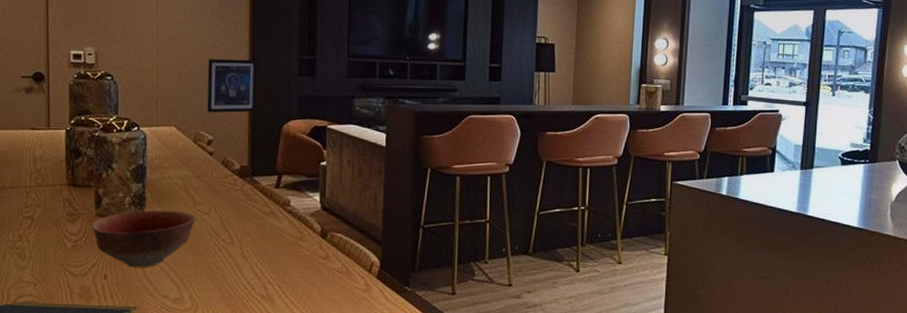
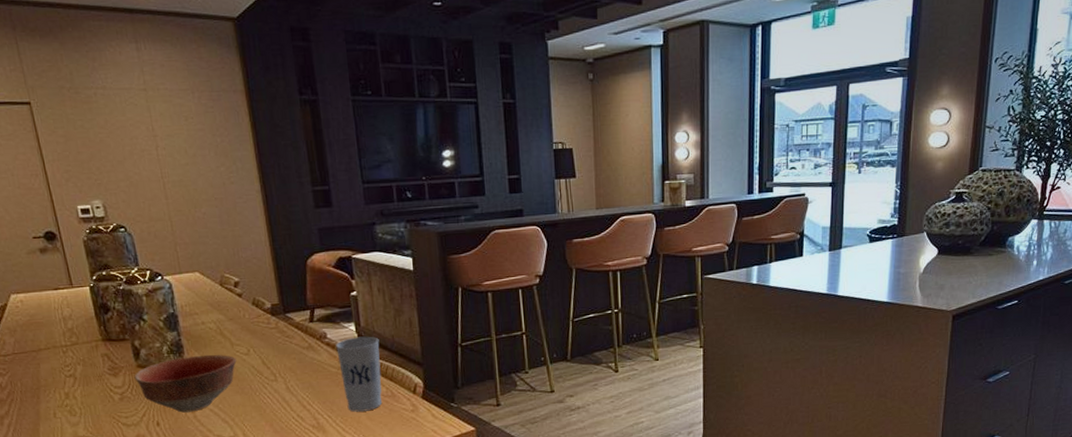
wall art: present [207,58,258,113] -> none [220,196,278,255]
cup: none [297,207,342,286] -> present [336,336,383,412]

